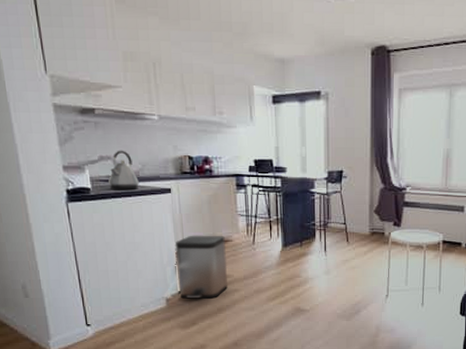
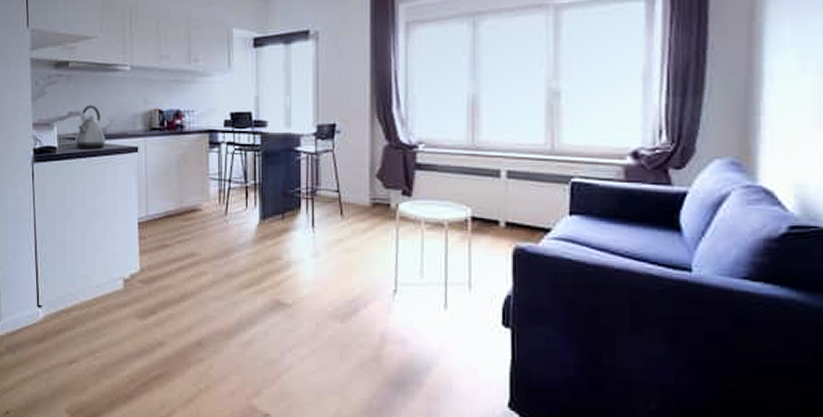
pedal bin: present [176,235,228,299] -> none [139,202,193,282]

